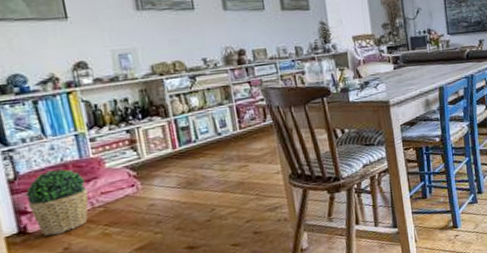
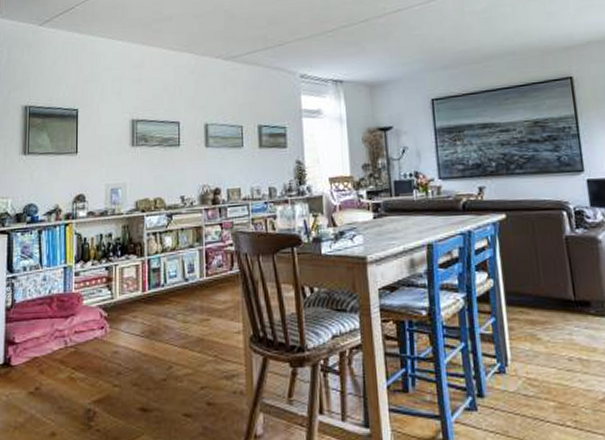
potted plant: present [25,169,89,236] -> none [16,301,64,372]

